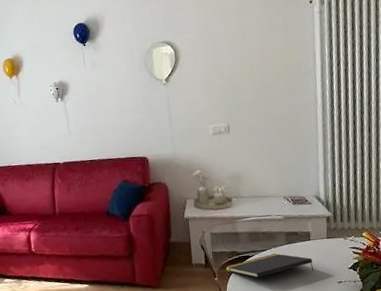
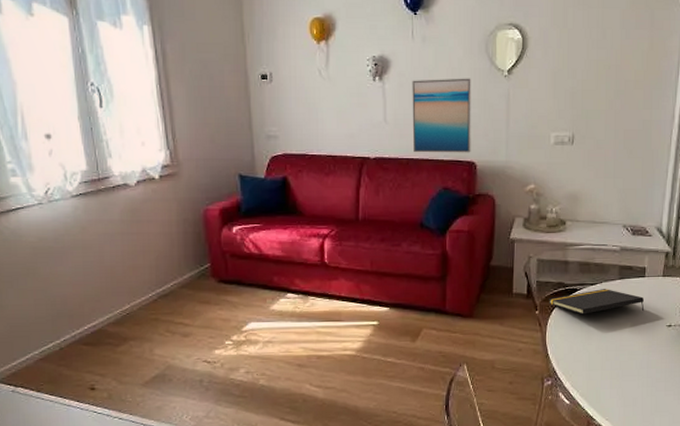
wall art: none [87,89,143,155] -> present [412,78,471,153]

